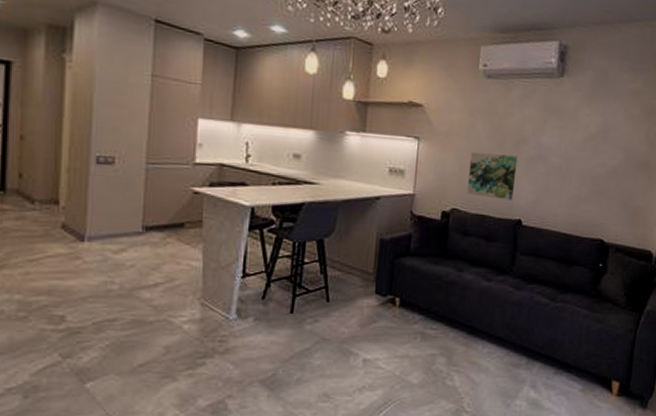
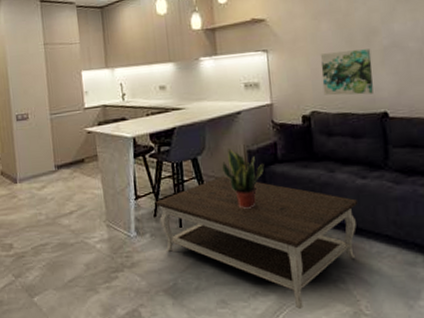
coffee table: none [265,262,480,404] -> present [155,176,359,309]
potted plant: none [350,234,395,300] -> present [222,148,264,209]

